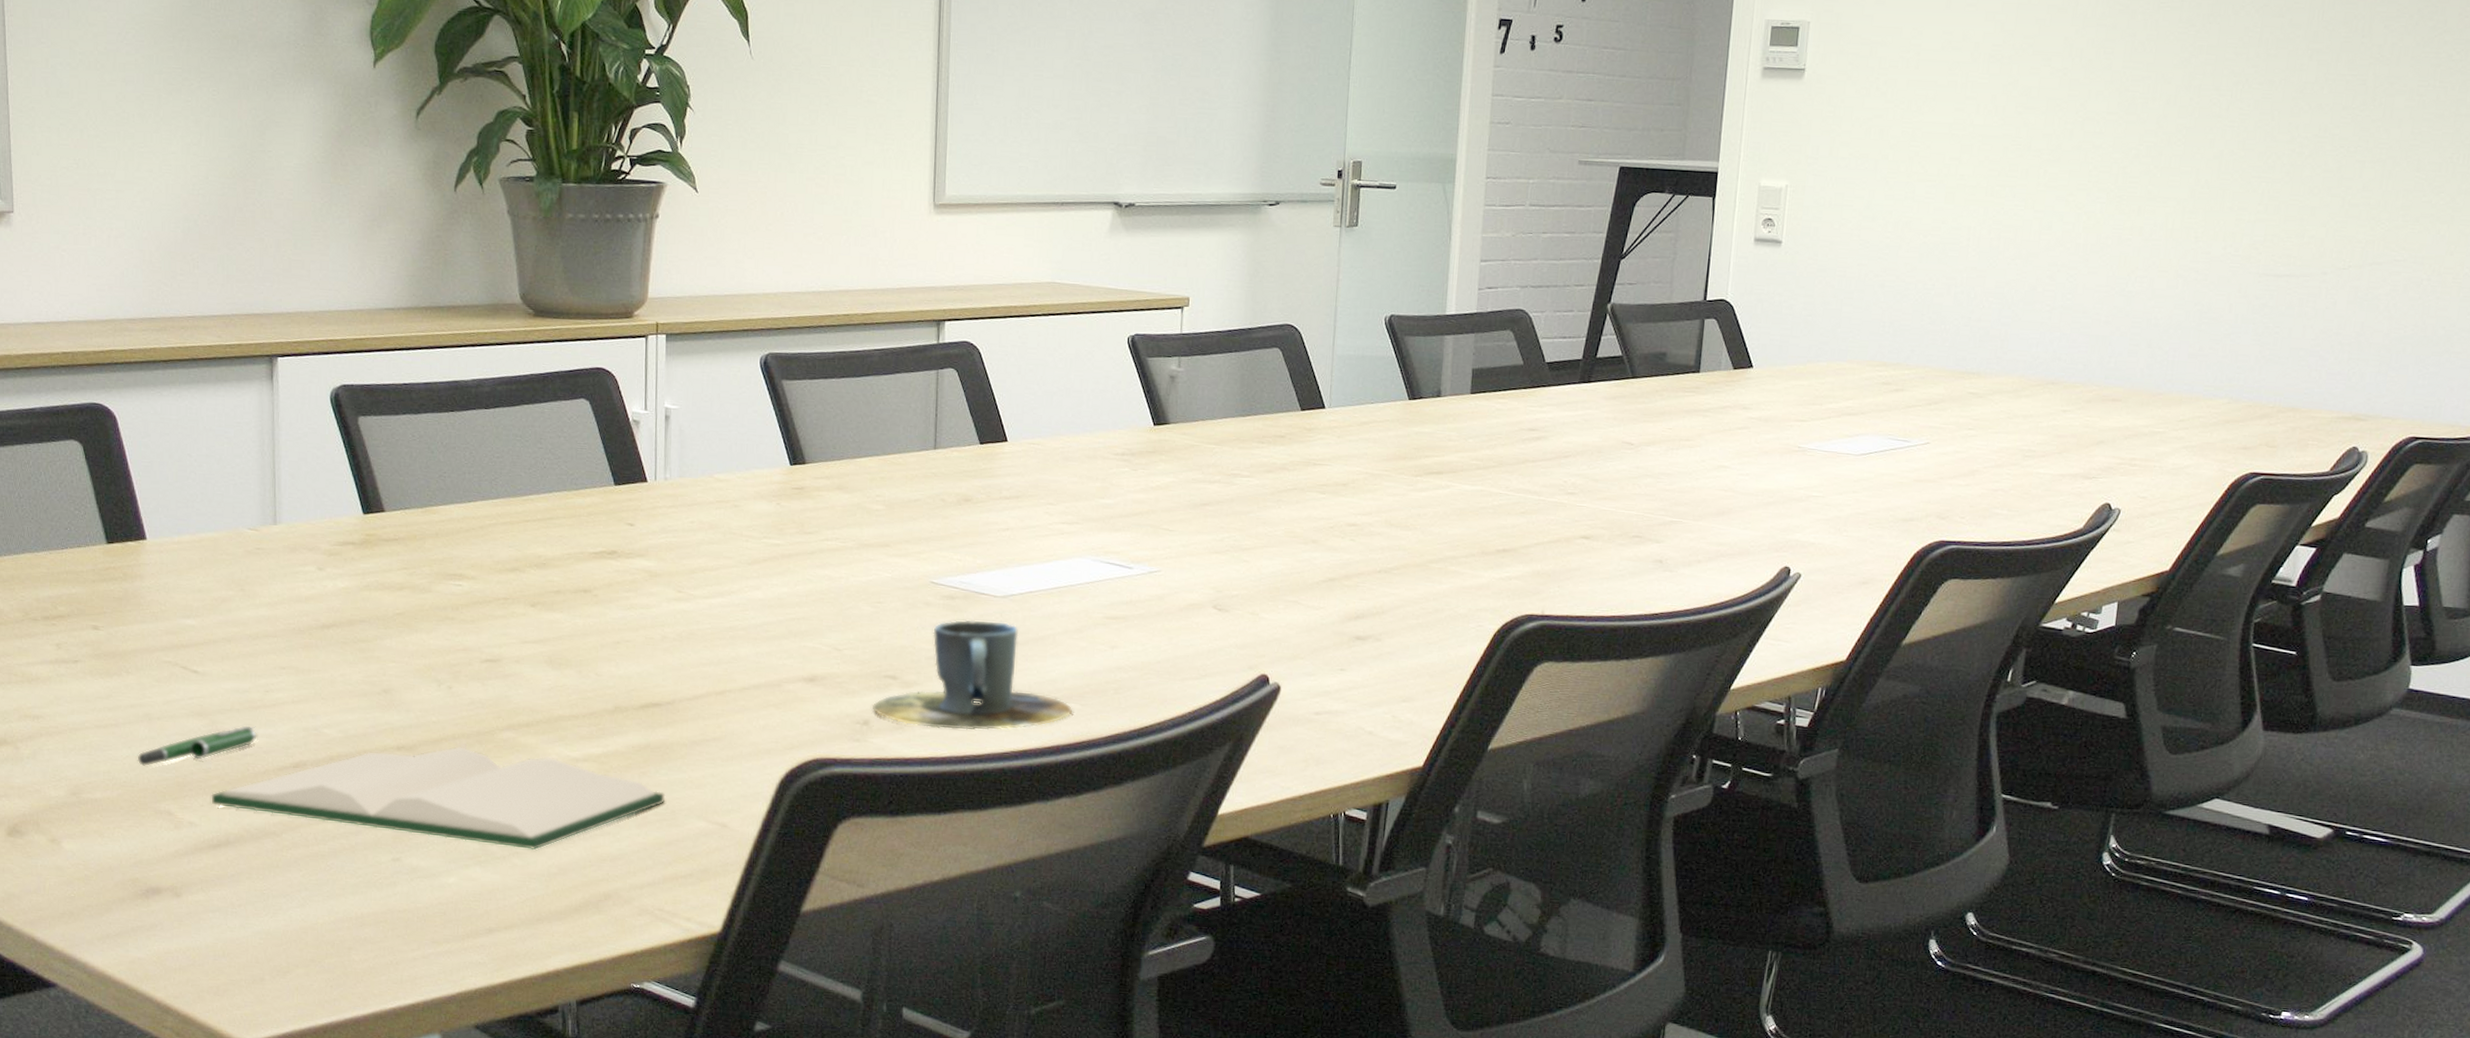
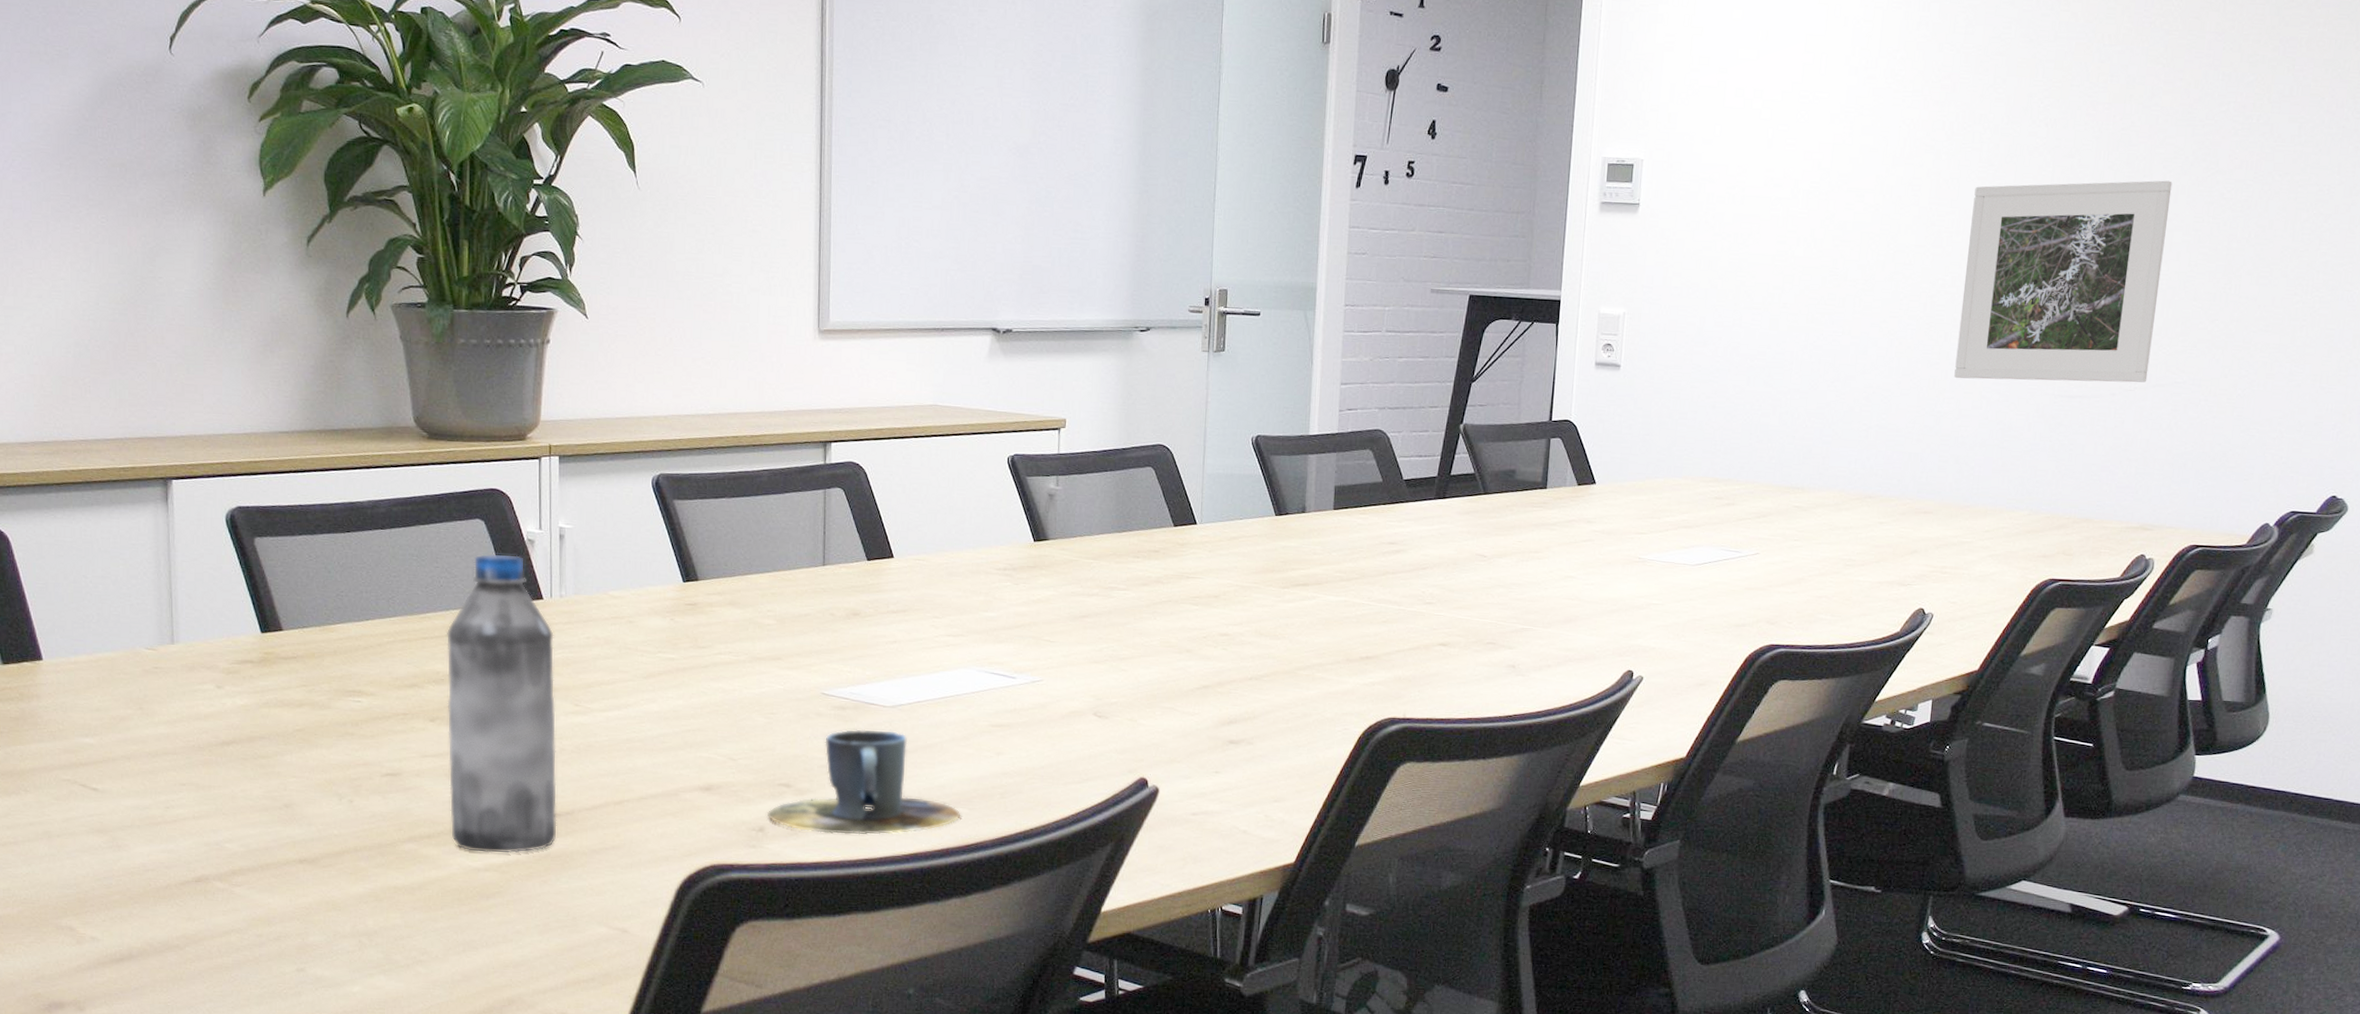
pen: present [137,725,257,766] -> none [37,841,158,883]
hardback book: present [211,745,665,851] -> none [113,858,566,959]
water bottle: none [548,435,658,743] -> present [446,554,557,853]
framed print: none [2147,41,2395,261] -> present [1954,180,2173,383]

